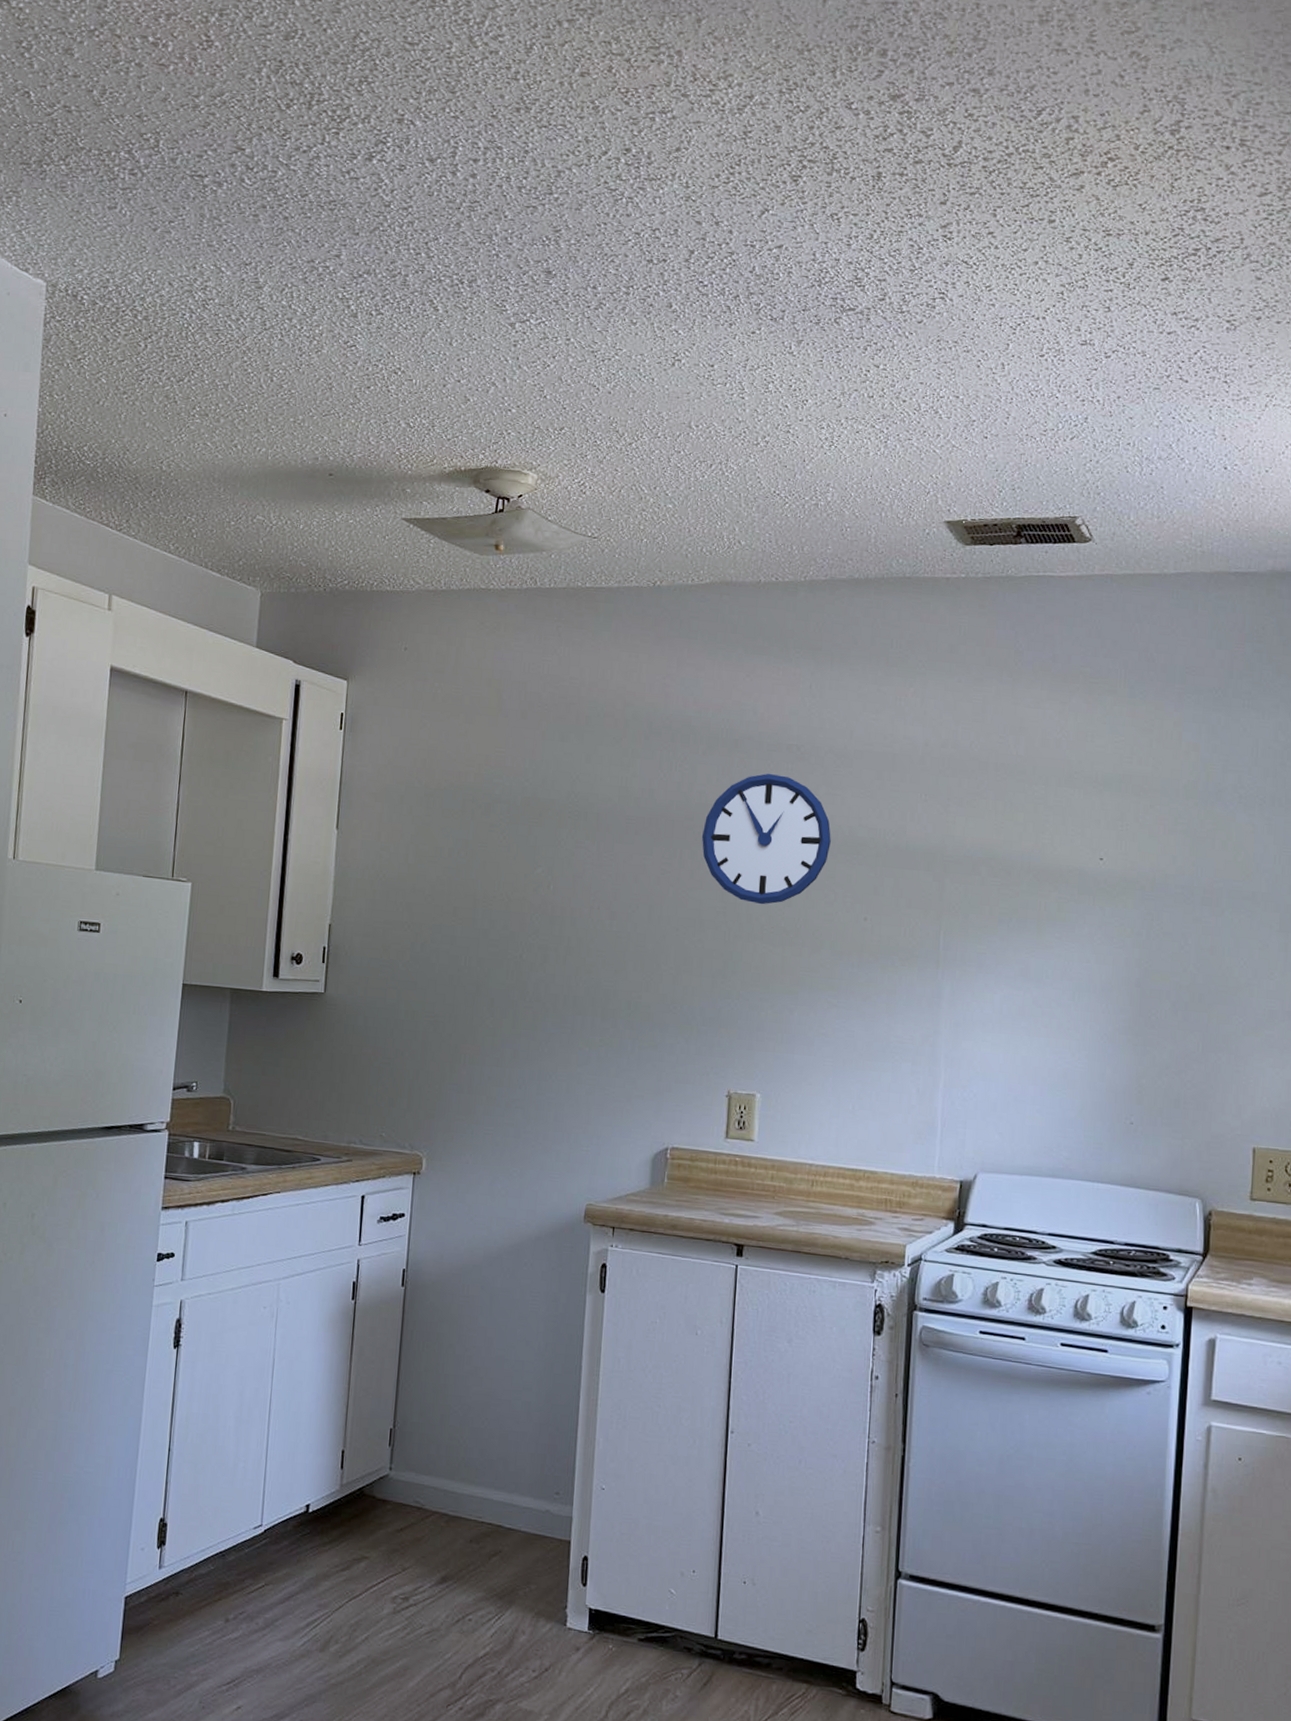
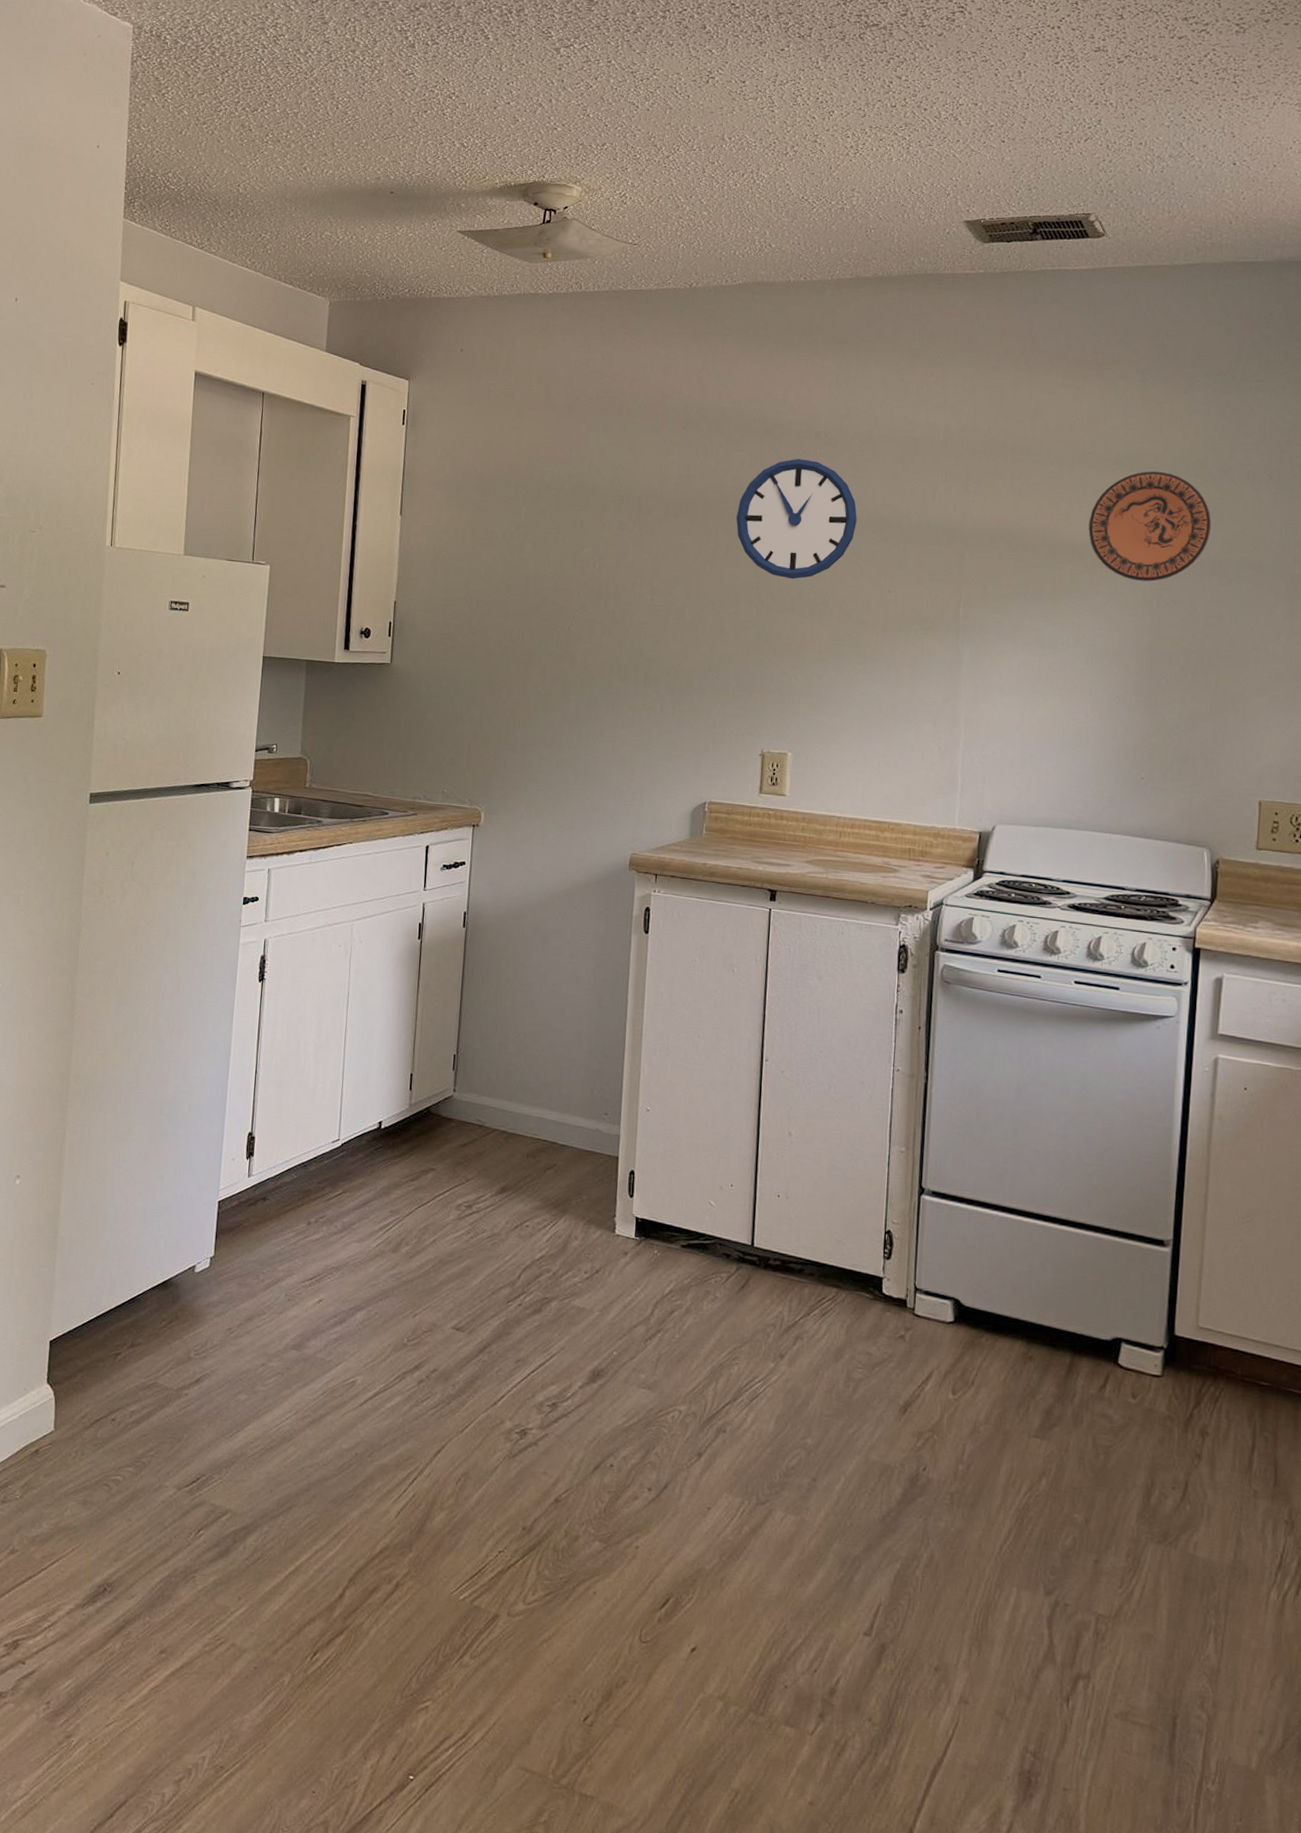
decorative plate: none [1075,793,1203,912] -> present [1088,471,1212,582]

